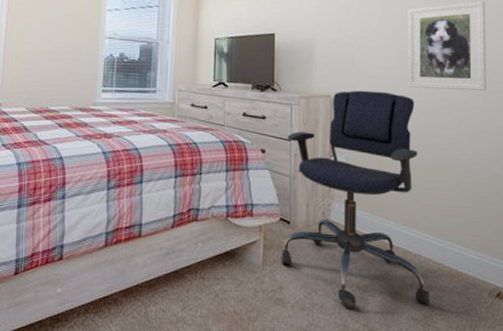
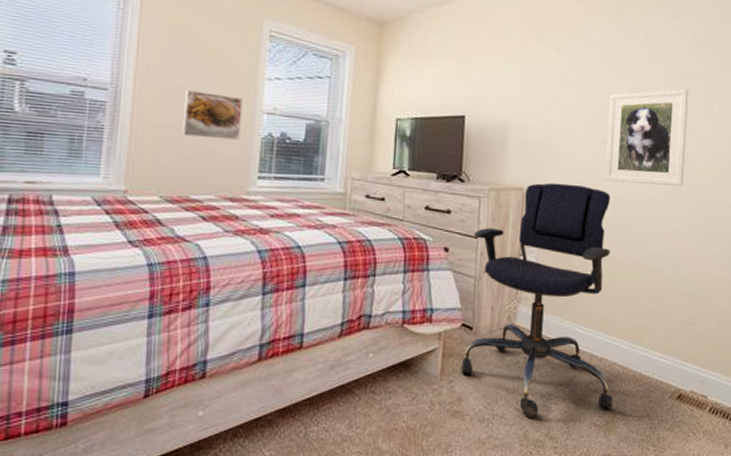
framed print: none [43,21,89,61] -> present [182,89,243,141]

